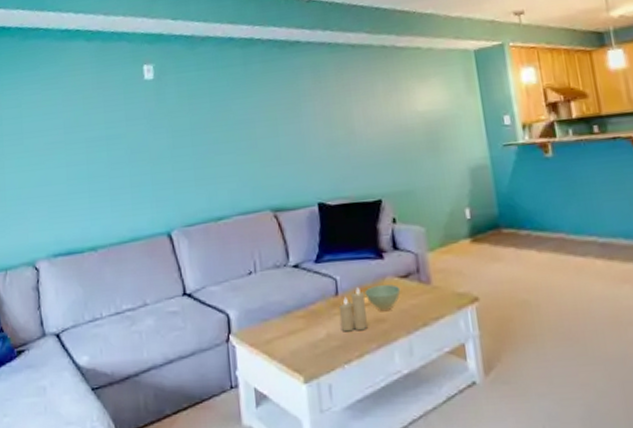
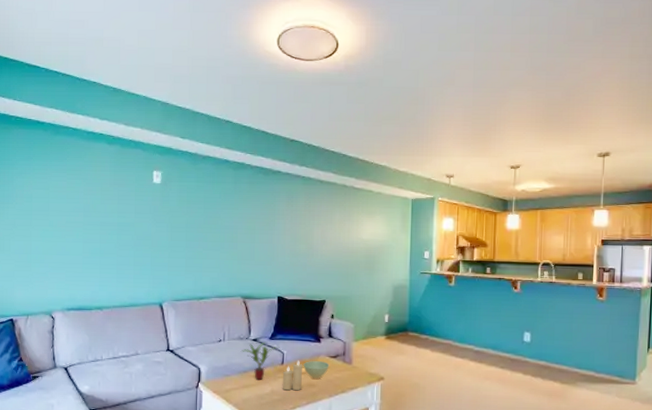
potted plant: none [279,267,330,321] -> present [240,342,280,380]

